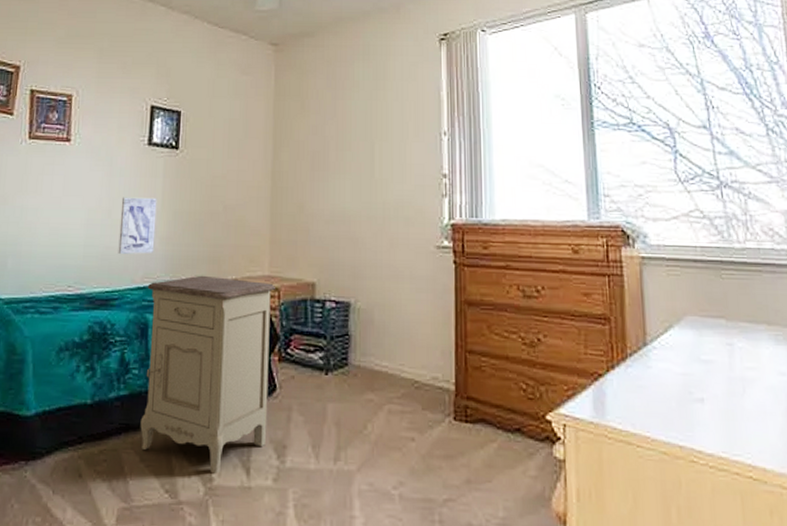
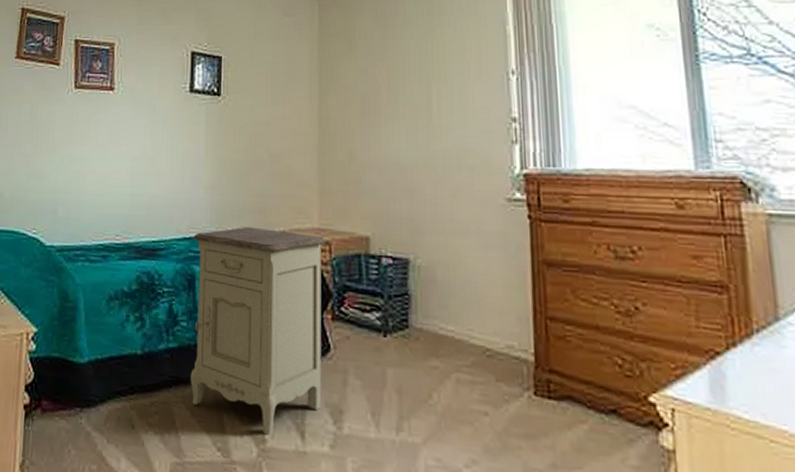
wall art: present [118,197,157,255] -> none [163,145,201,204]

